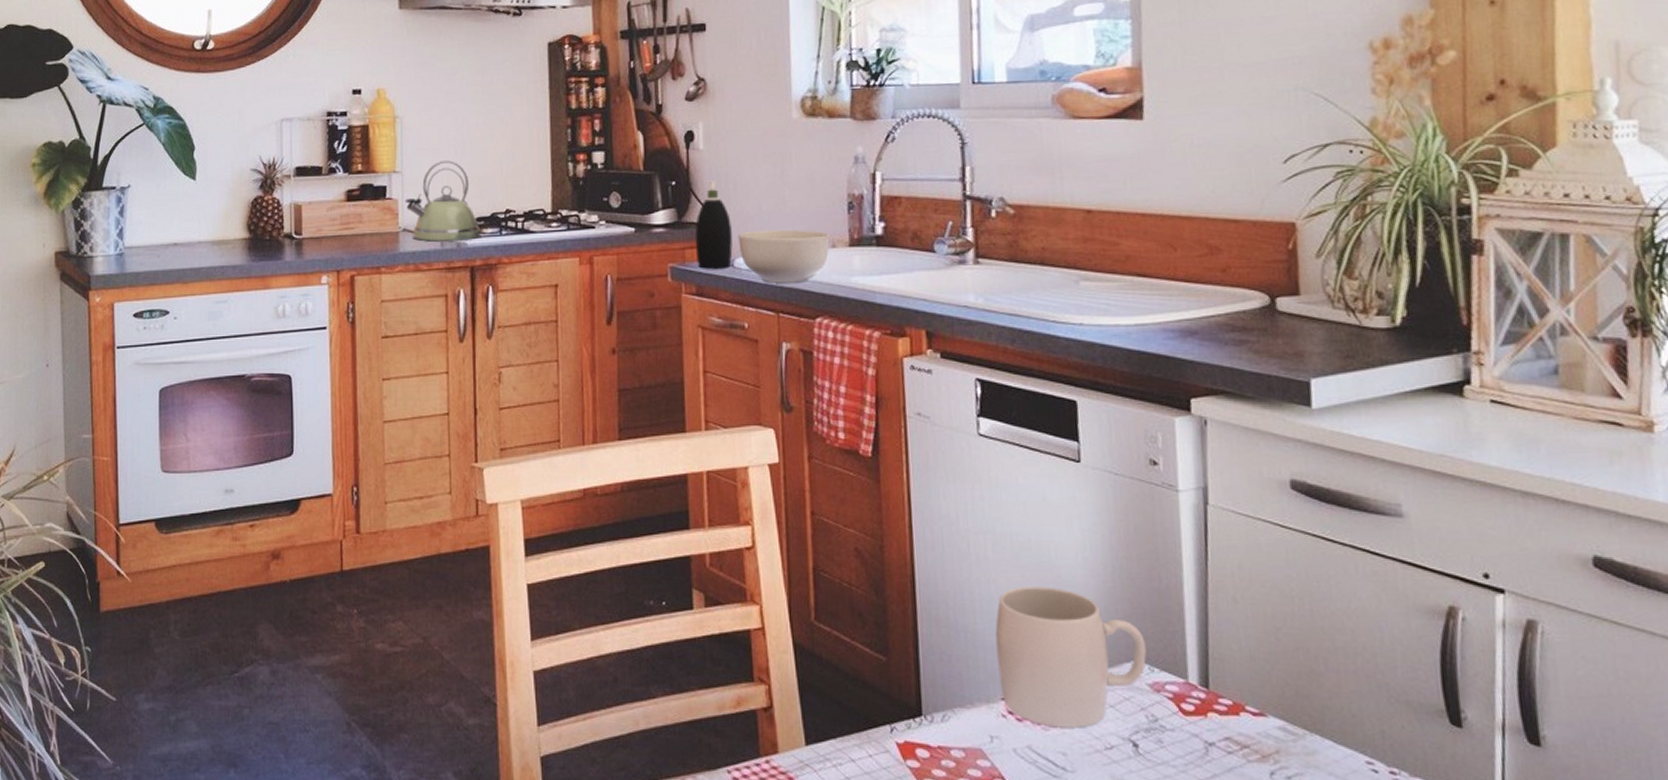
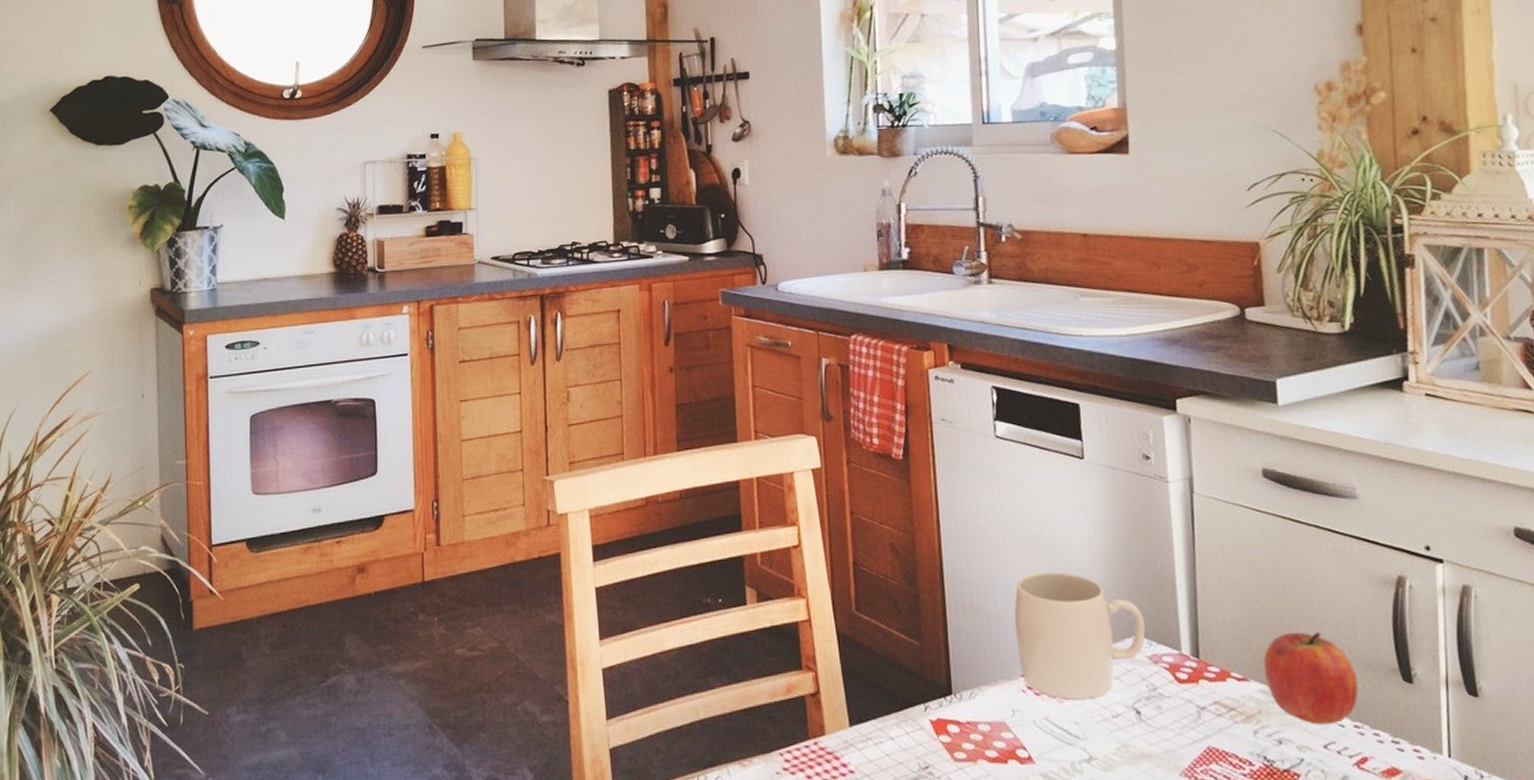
kettle: present [405,160,481,243] -> none [479,198,550,273]
soap dispenser: present [695,179,733,270] -> none [742,212,777,294]
bowl: present [738,229,832,283] -> none [781,256,863,305]
fruit: none [1284,664,1397,769] -> present [1263,631,1359,725]

